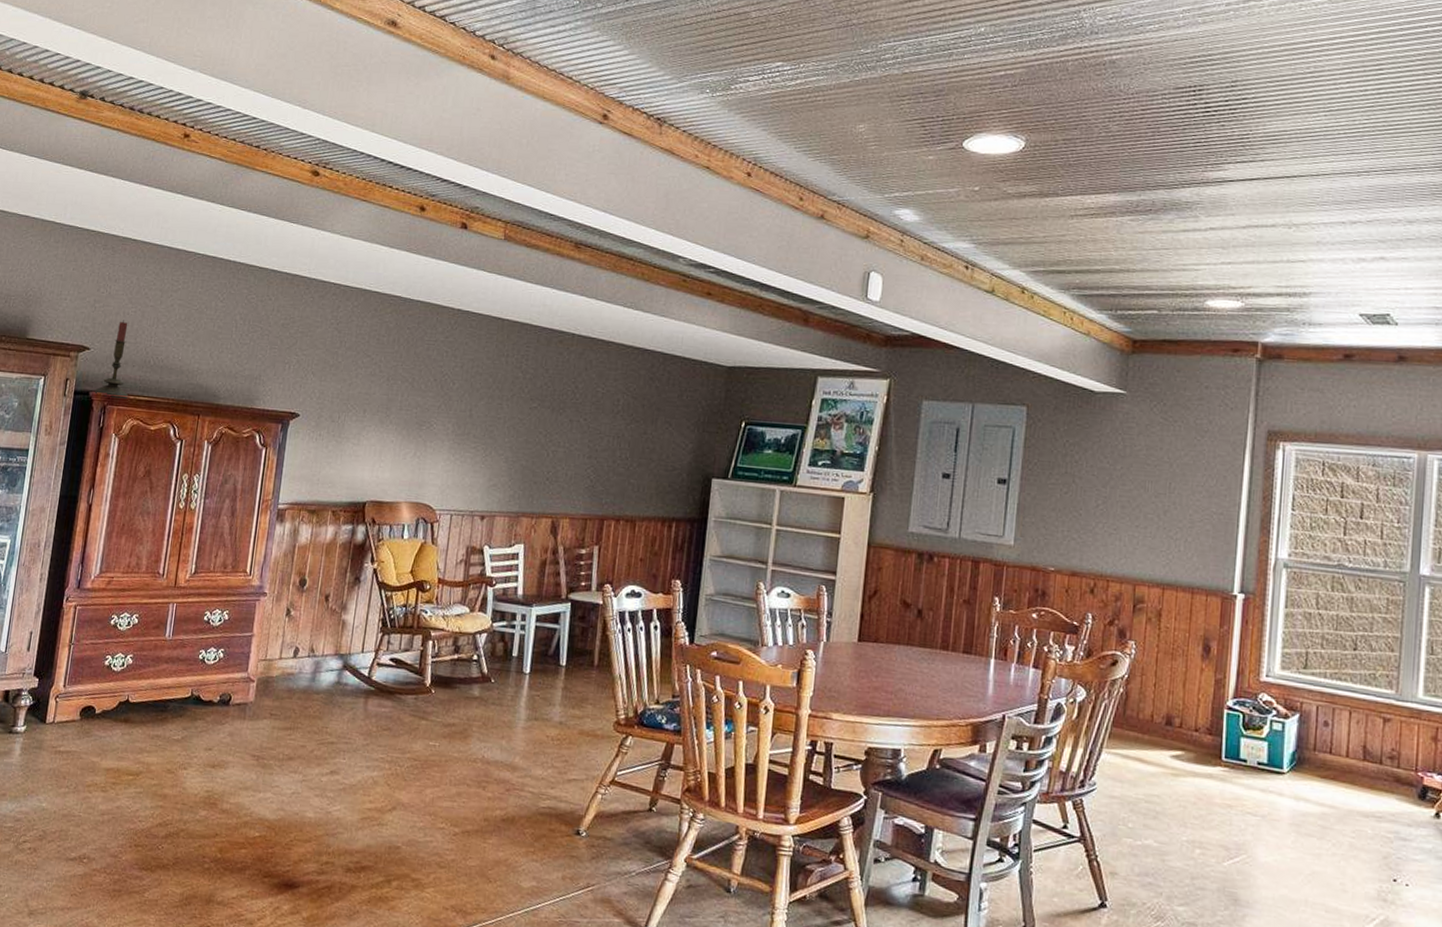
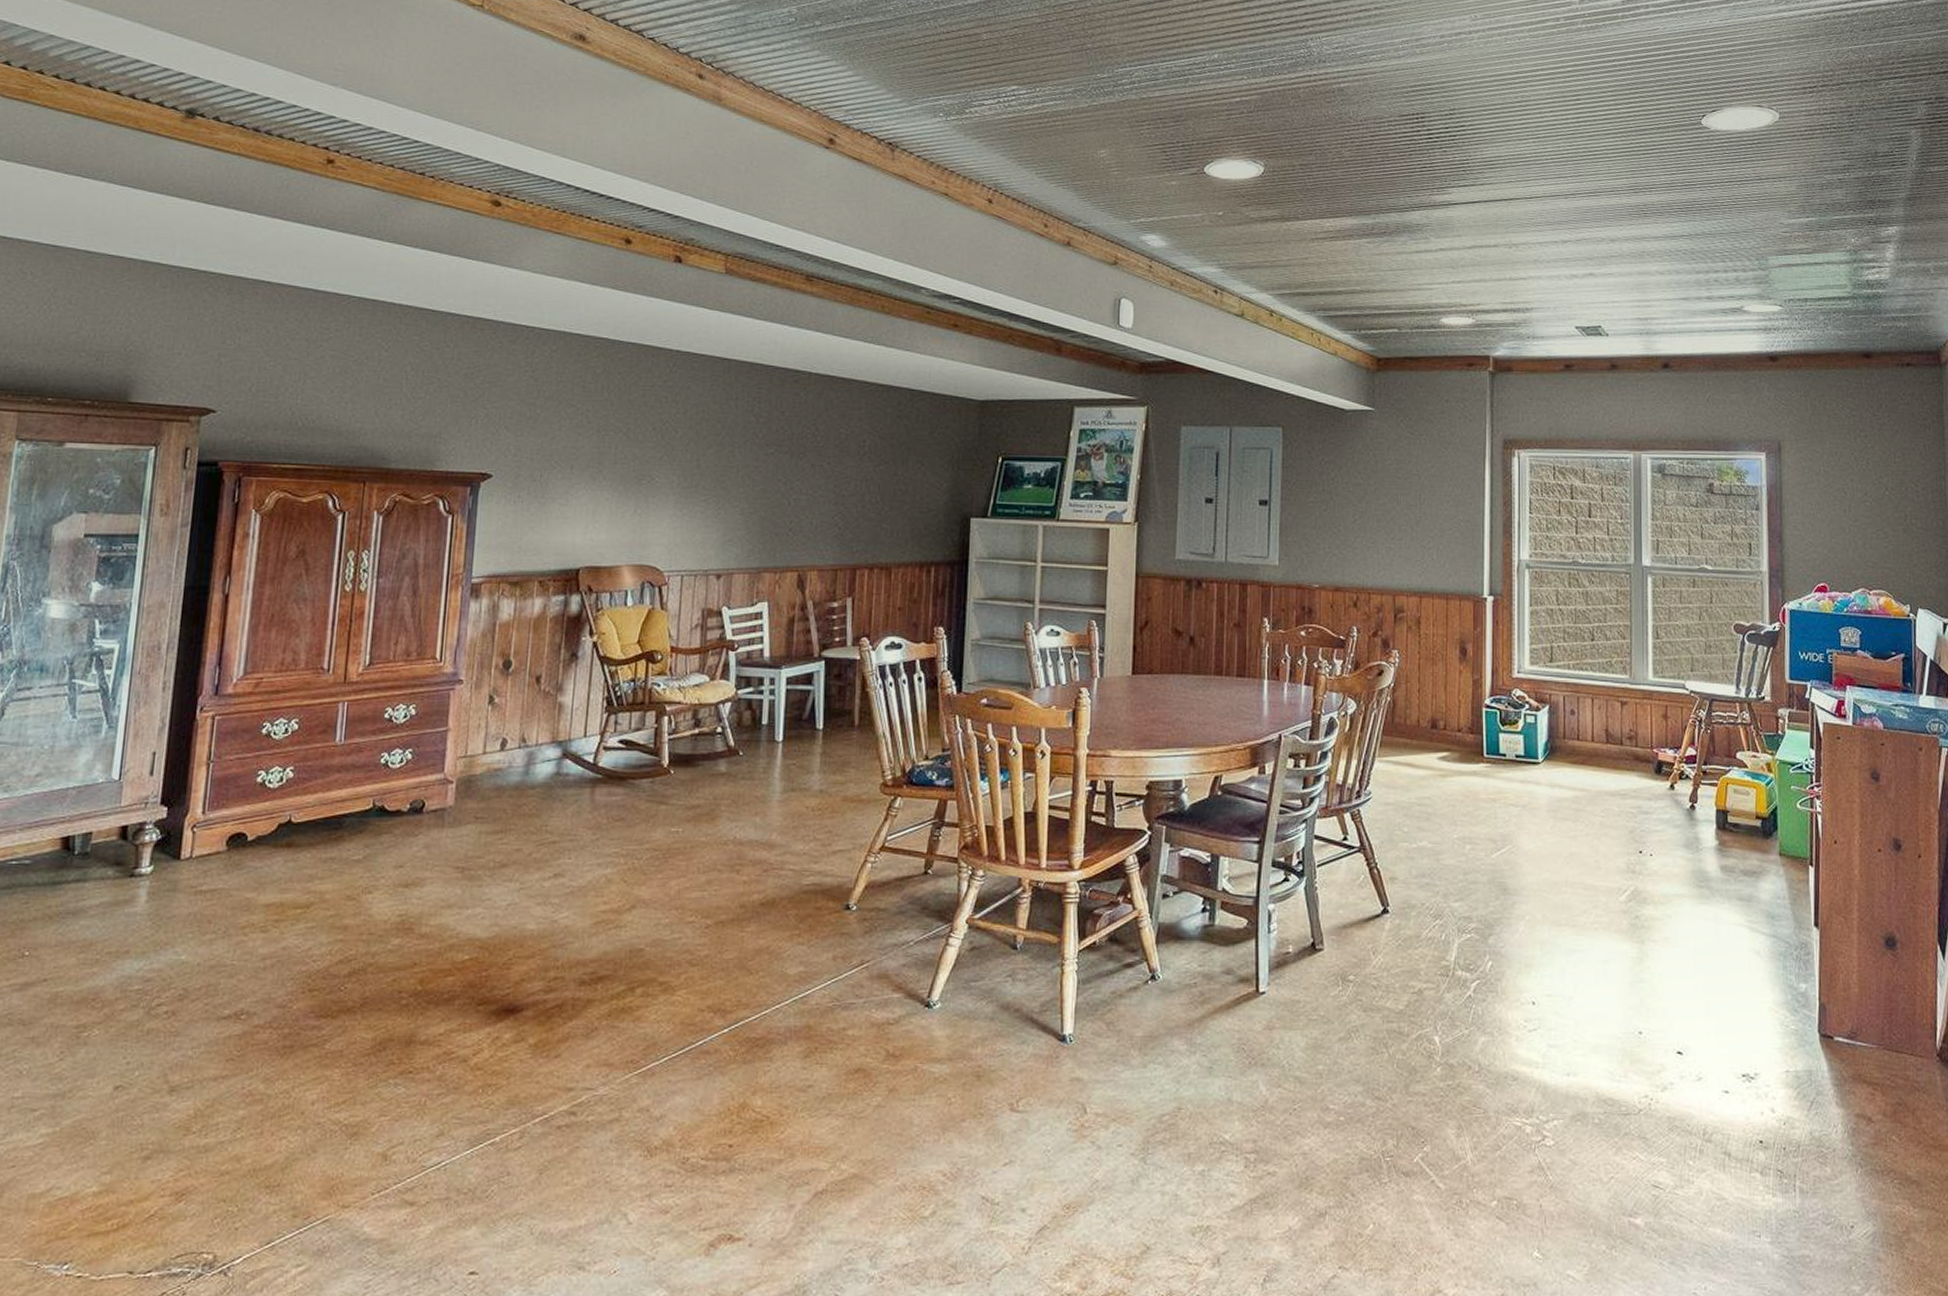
candle: present [94,320,128,400] -> none [225,376,270,469]

